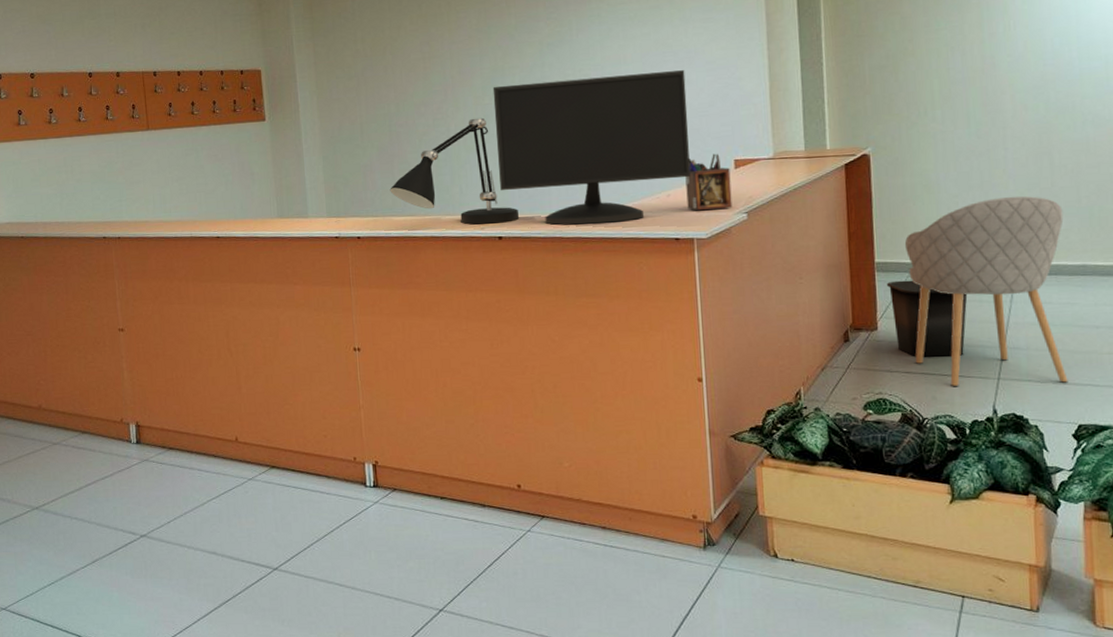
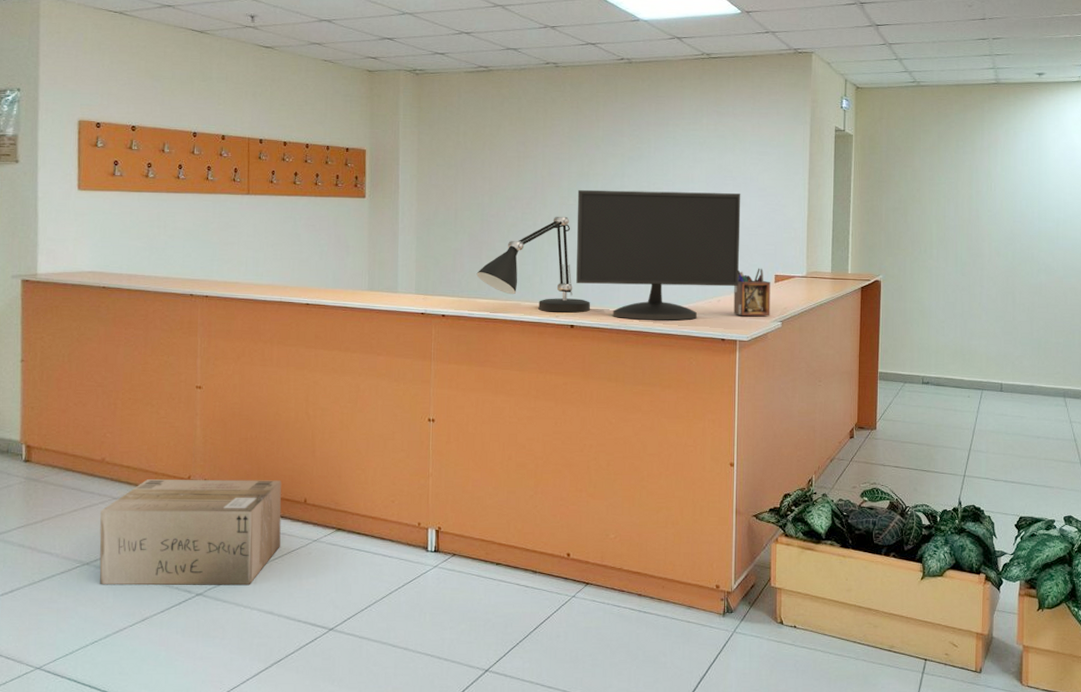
cardboard box: none [43,419,216,528] -> present [99,479,282,586]
waste bin: present [886,280,968,357] -> none [885,388,946,455]
chair: present [904,195,1068,387] -> none [902,325,1020,481]

